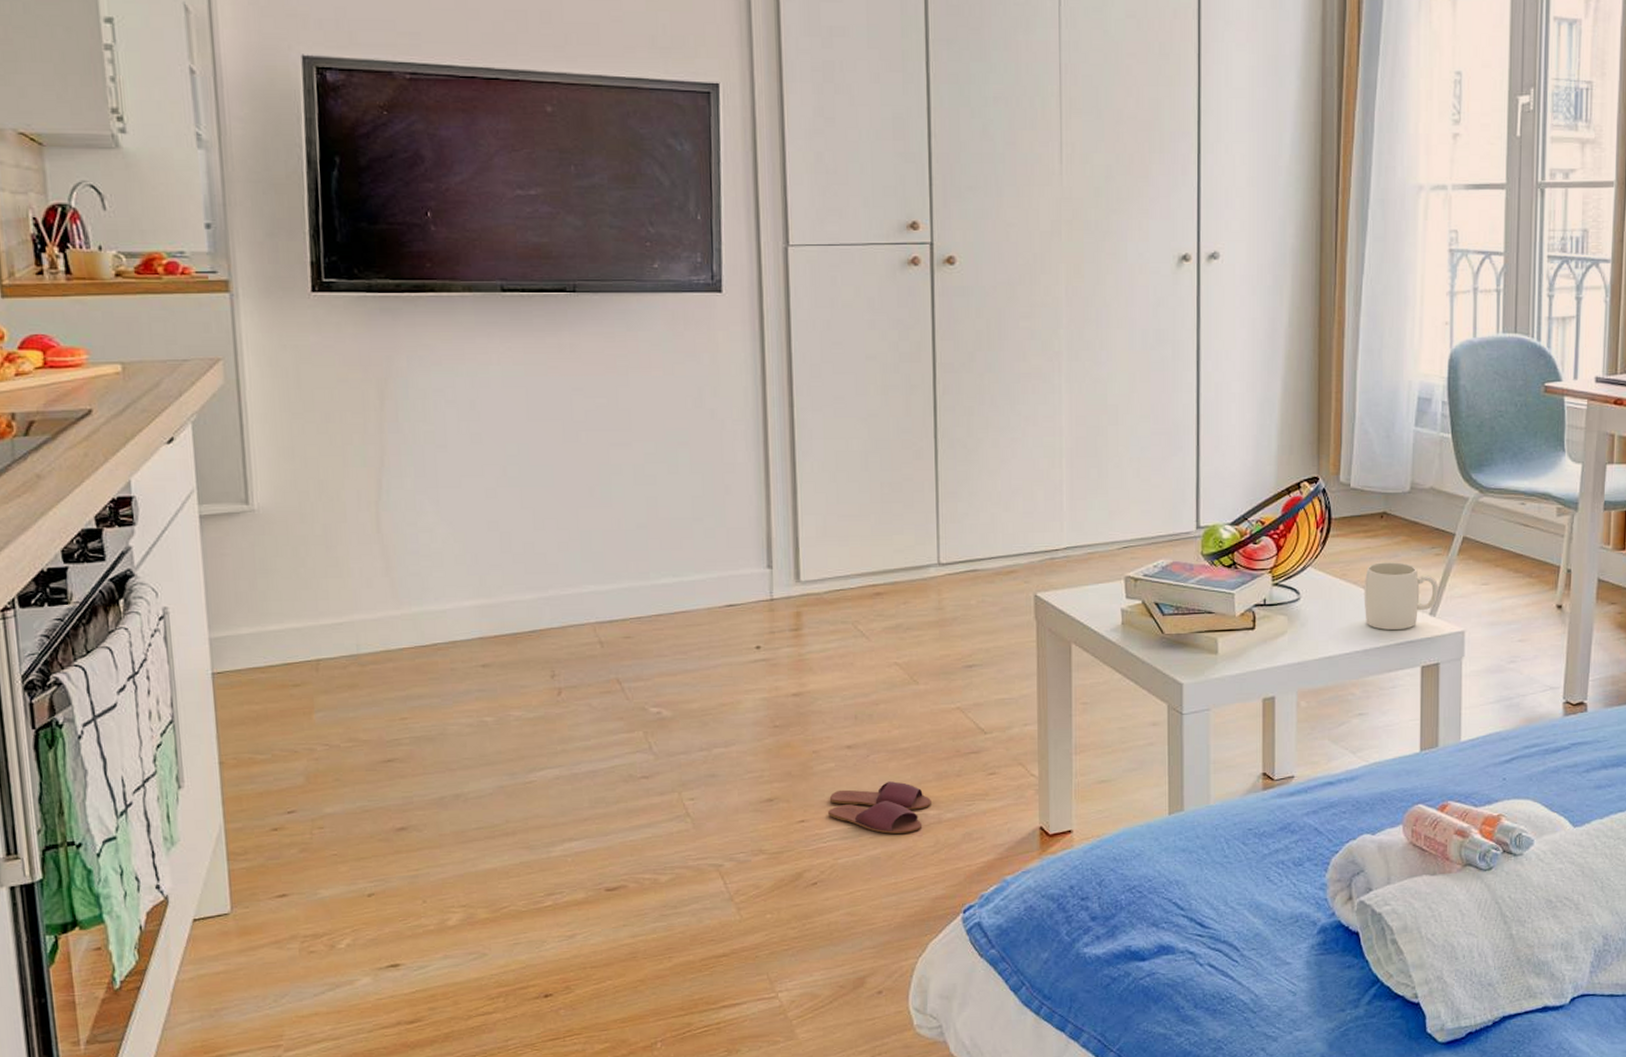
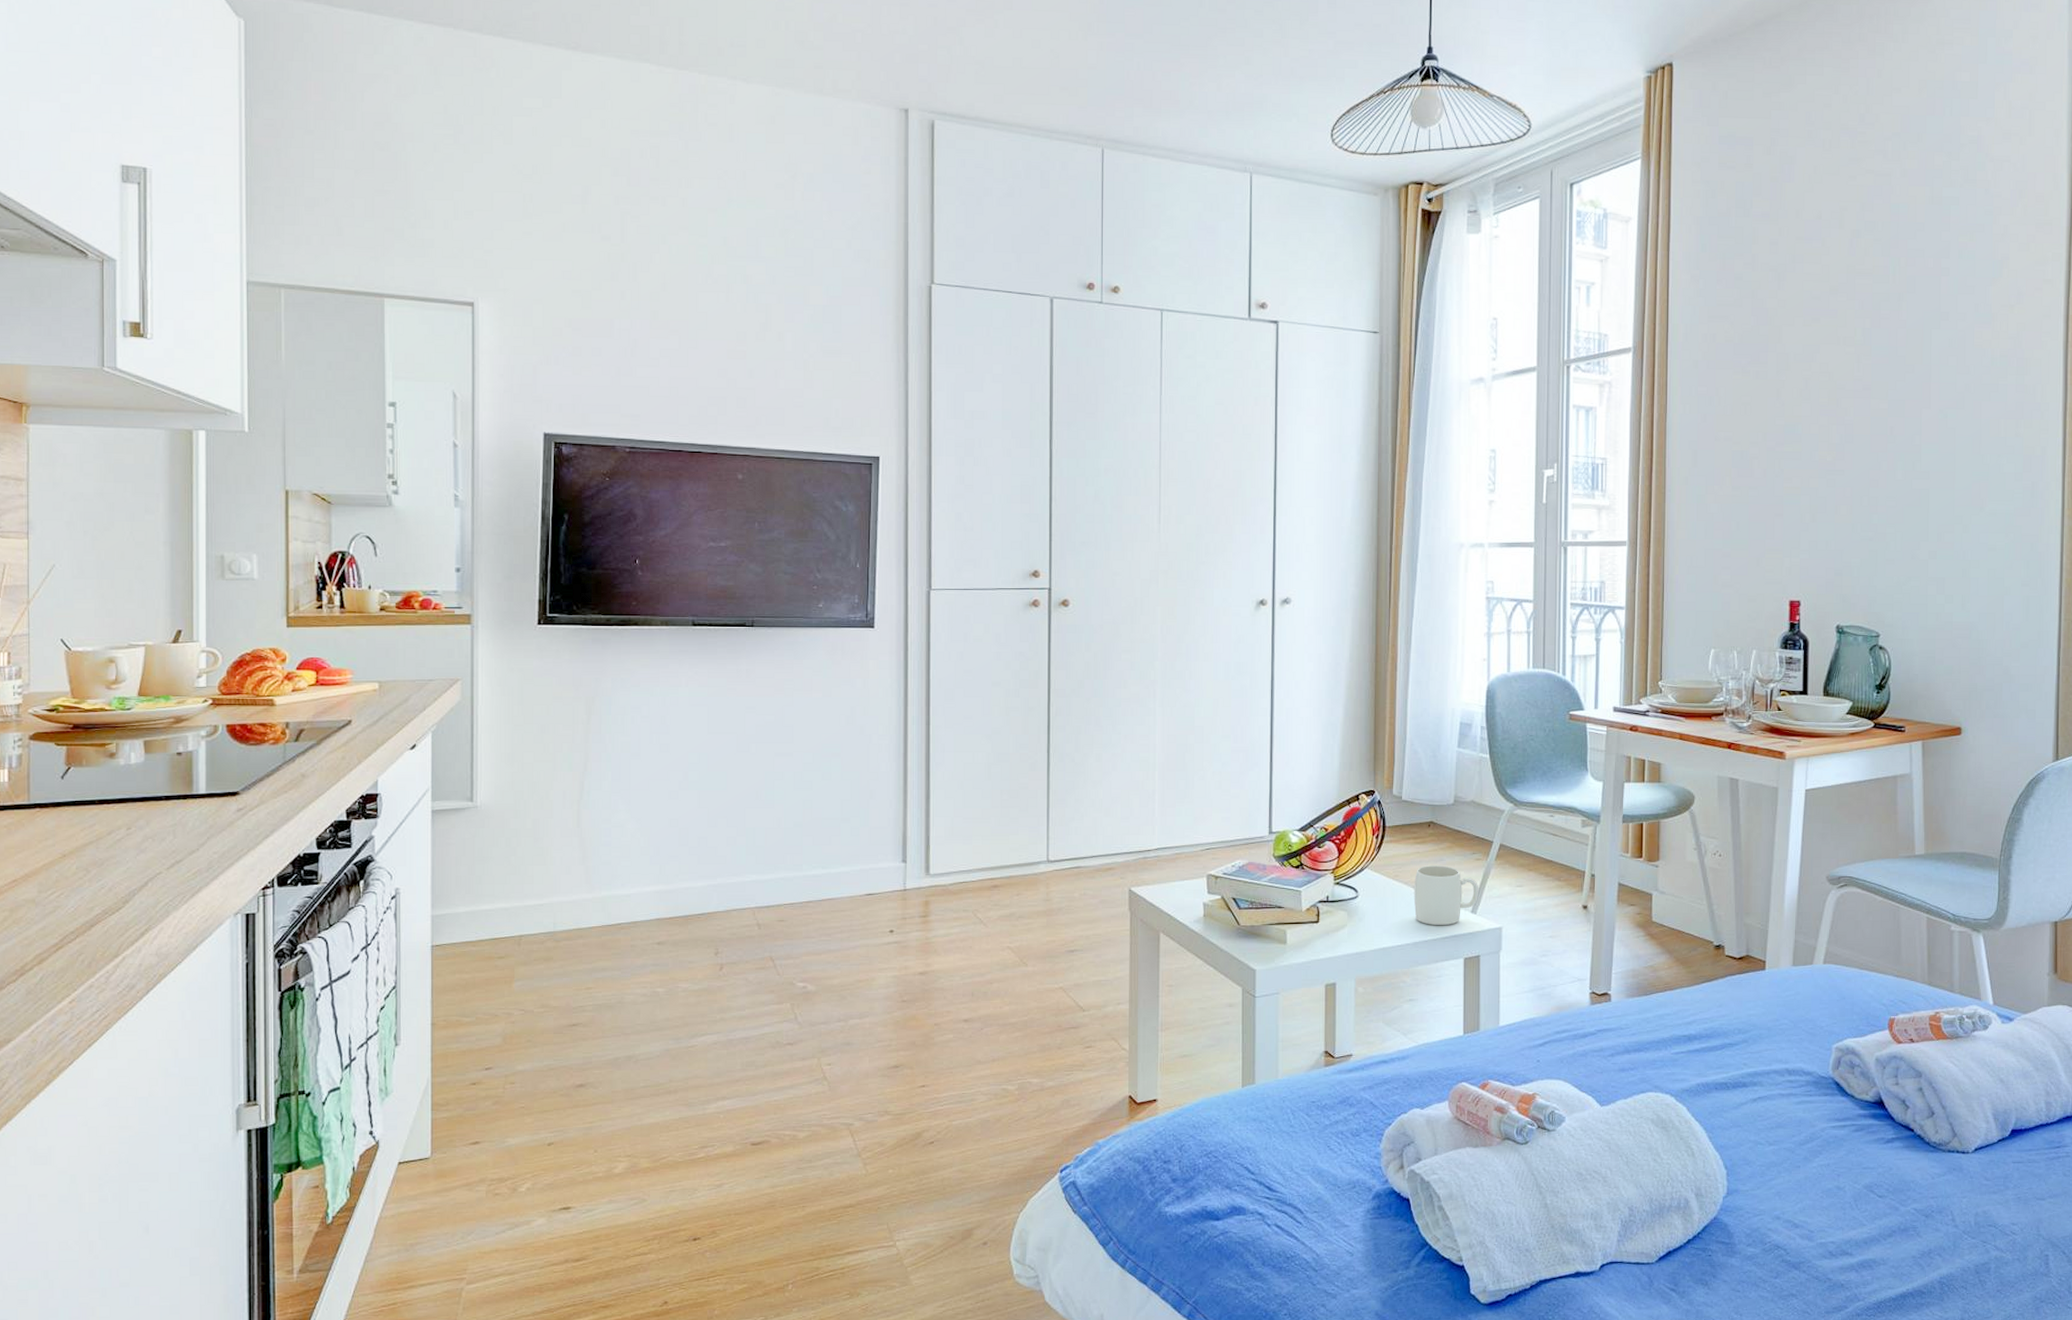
slippers: present [828,781,931,834] -> none [946,1052,1035,1099]

